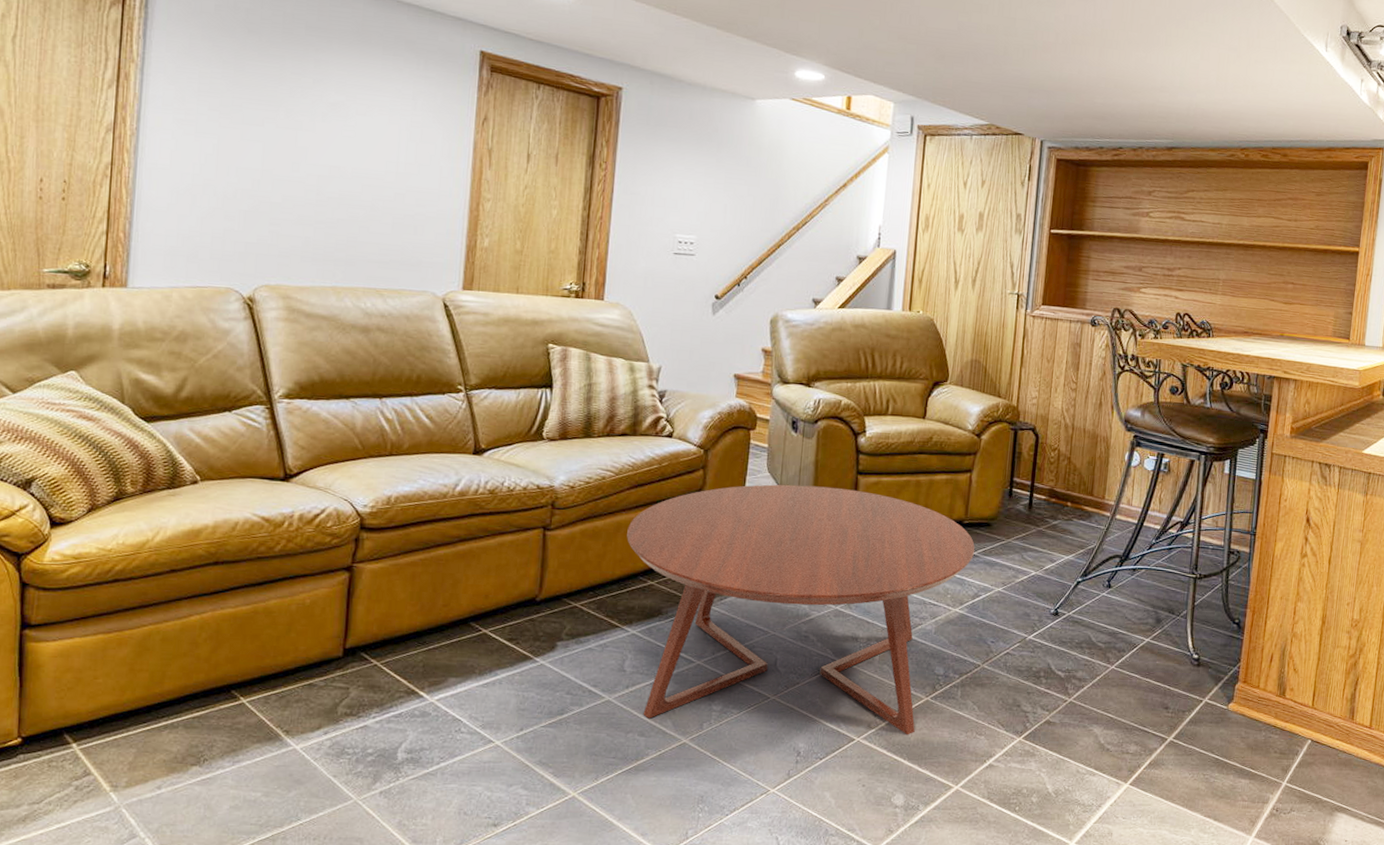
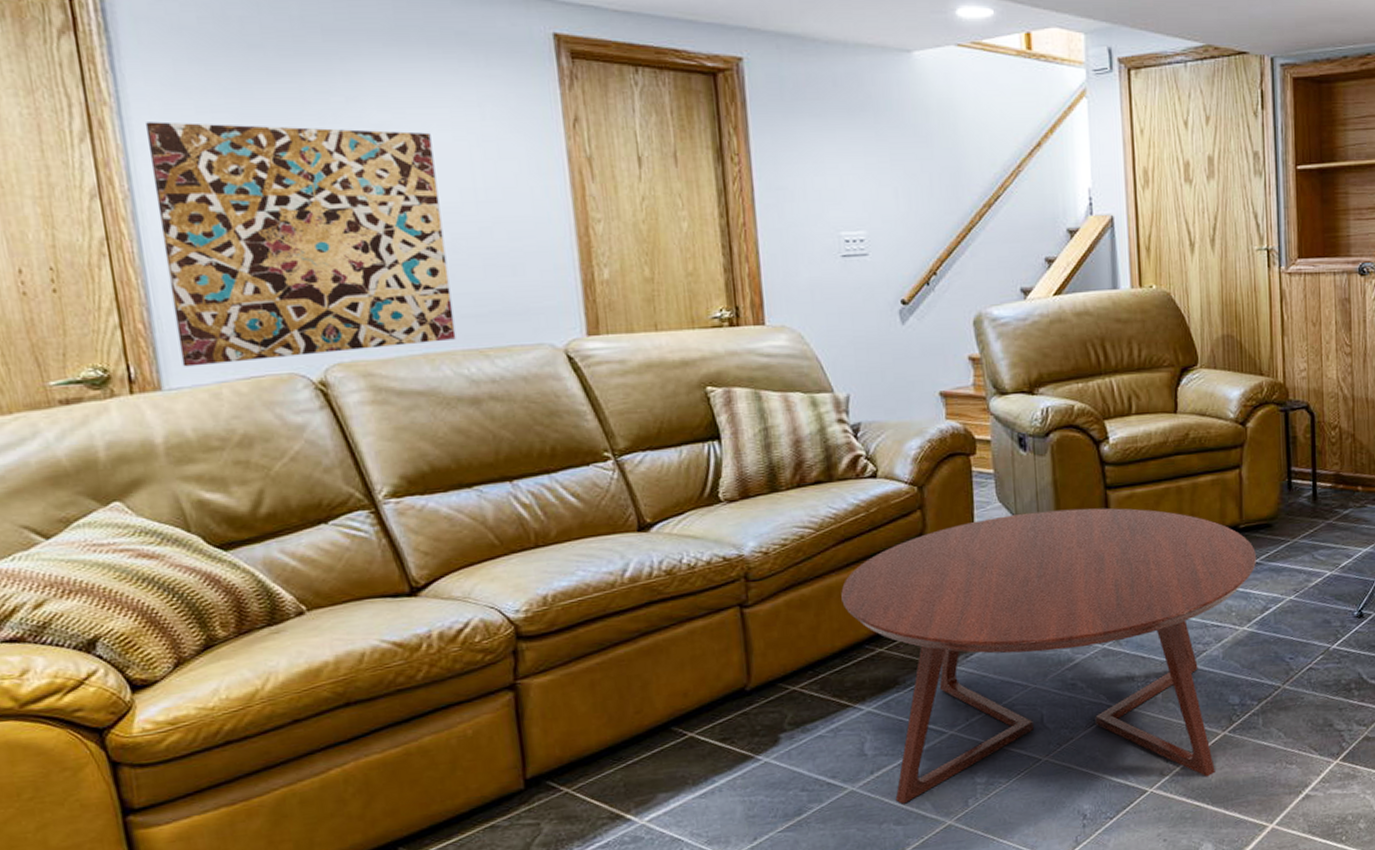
wall art: none [147,79,372,279] -> present [144,121,456,367]

